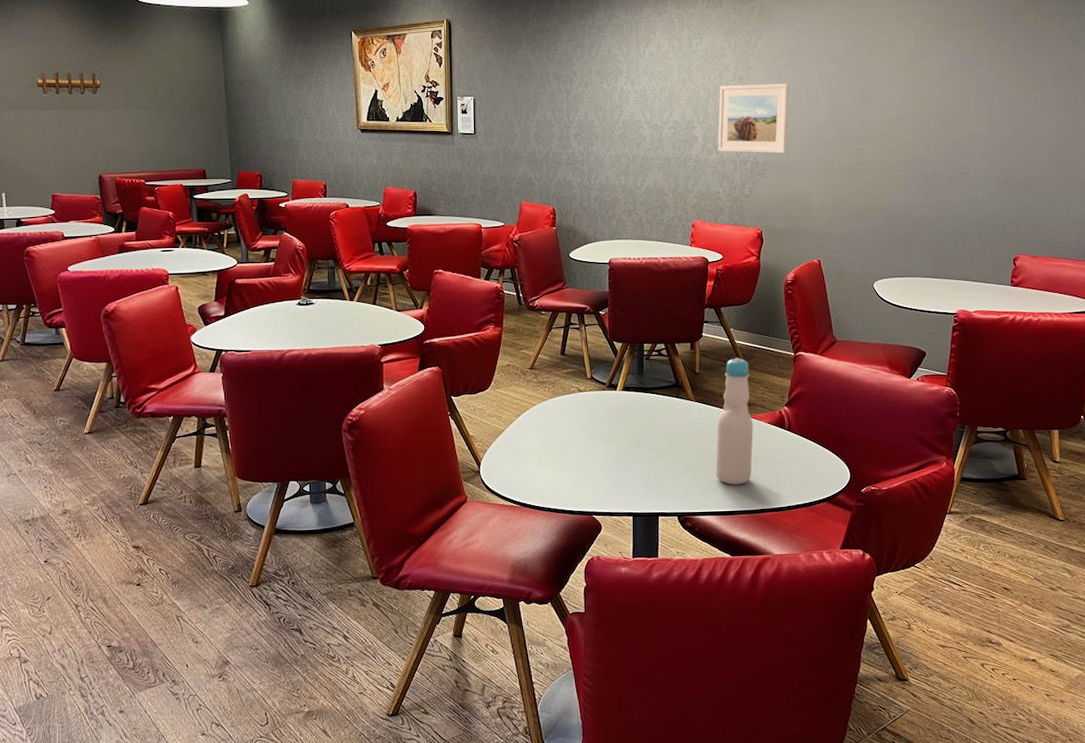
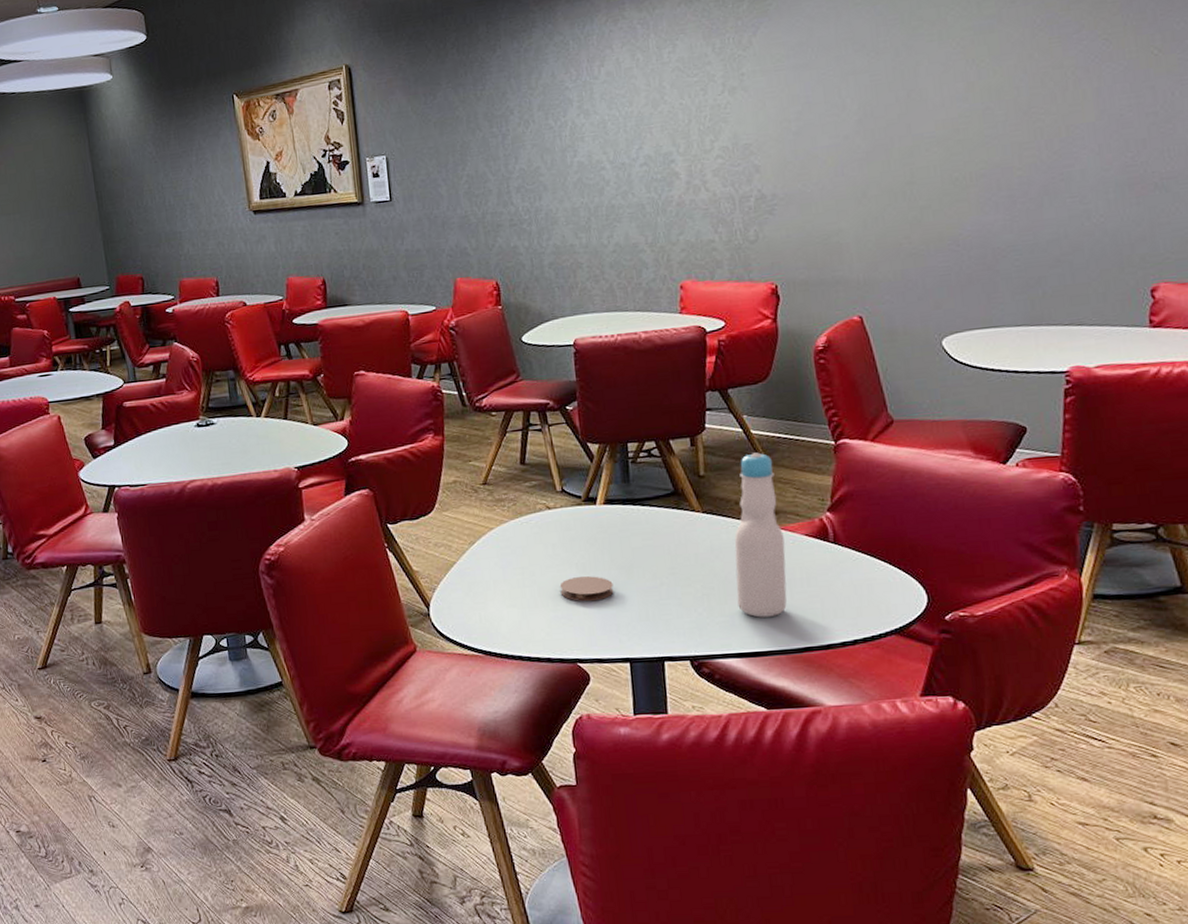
coaster: none [584,446,625,467] -> present [559,576,614,602]
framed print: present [718,83,790,153] -> none [704,88,803,188]

